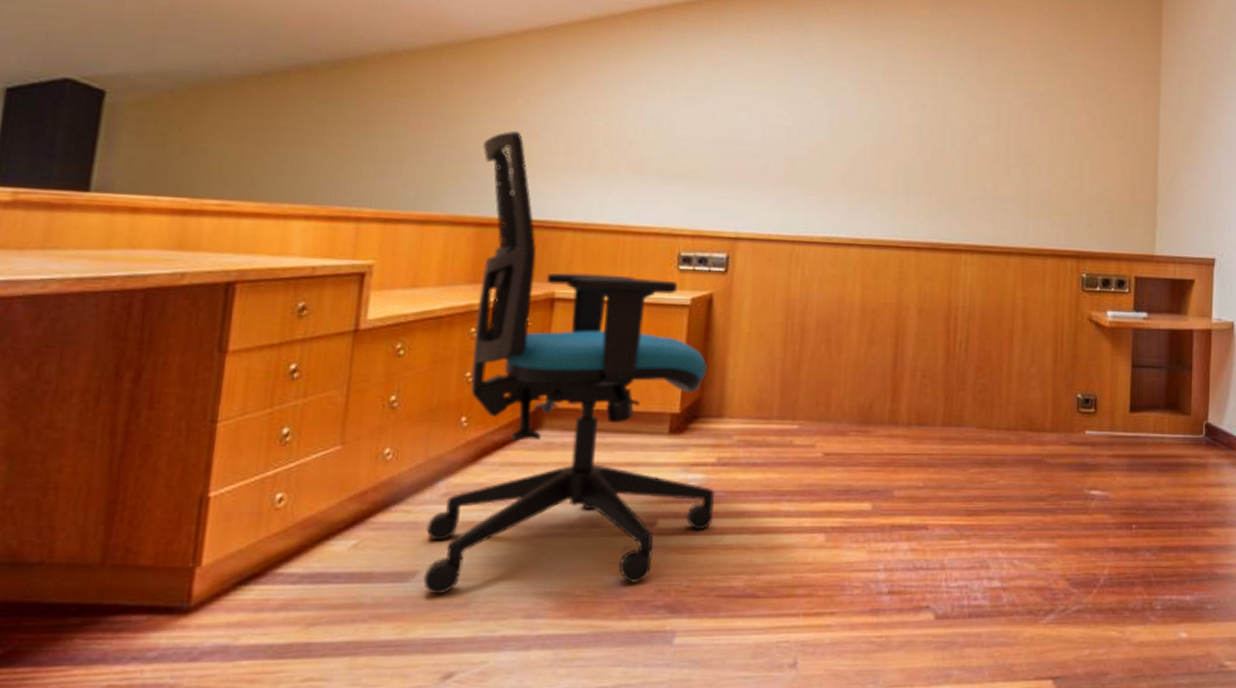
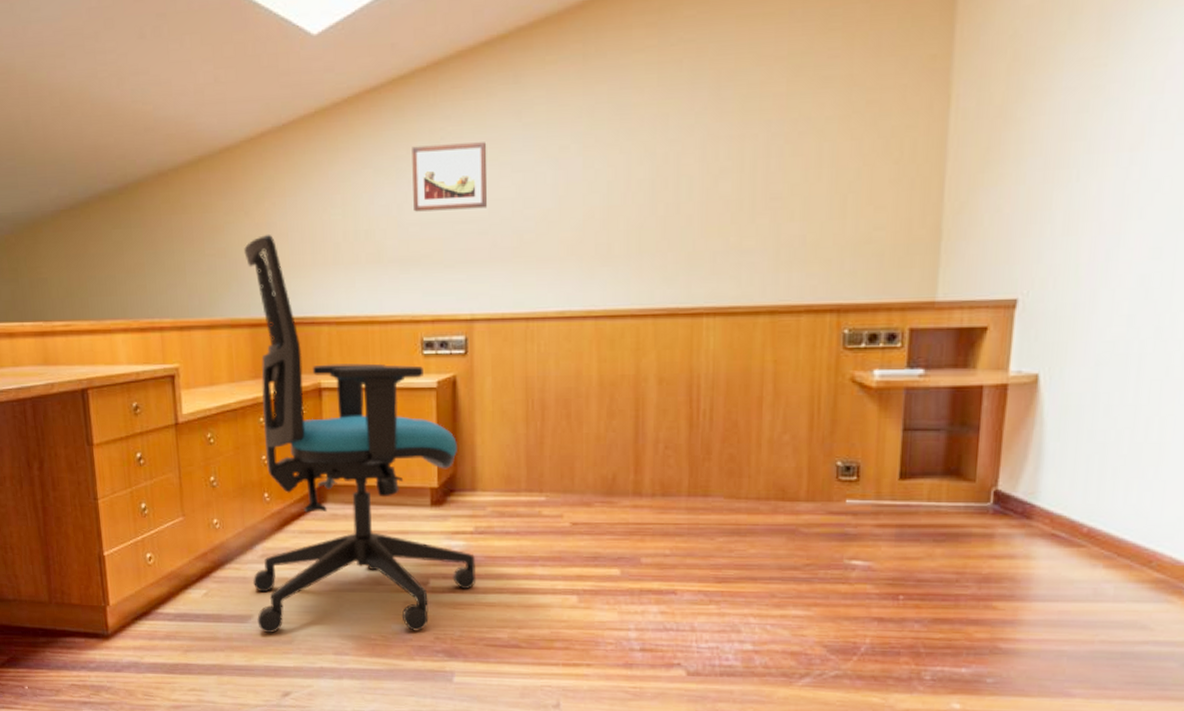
wall art: none [685,66,767,133] -> present [412,142,488,212]

